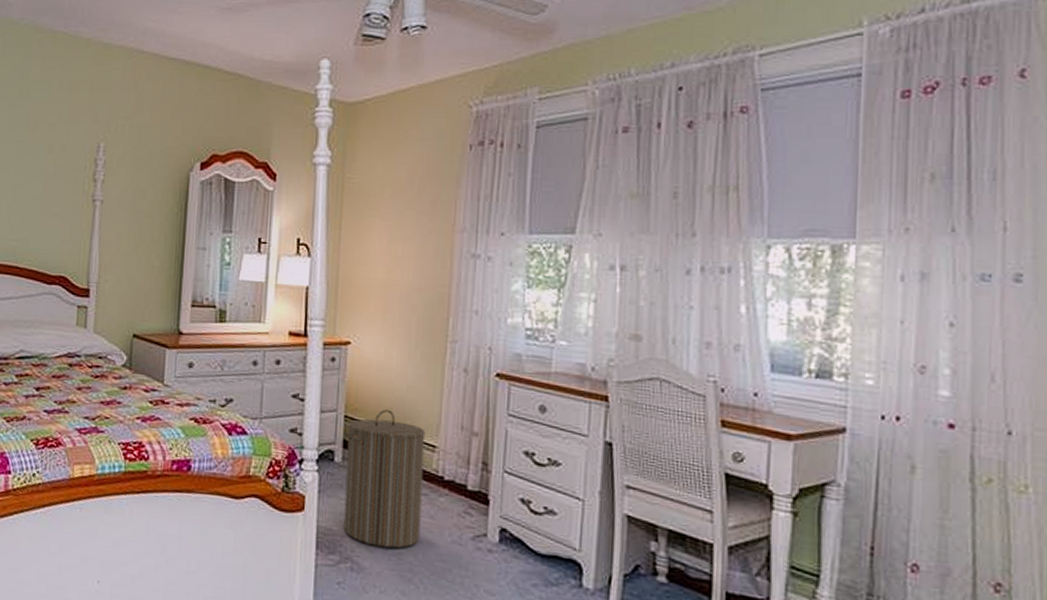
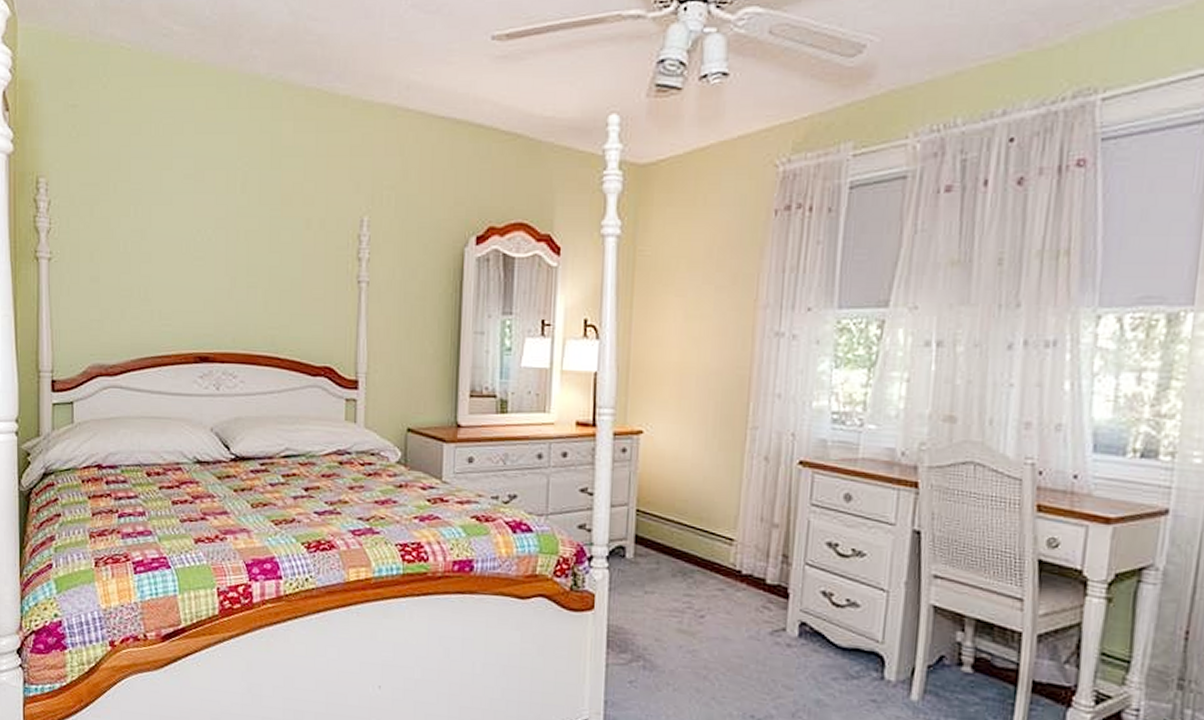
laundry hamper: present [343,408,426,549] -> none [635,501,723,646]

